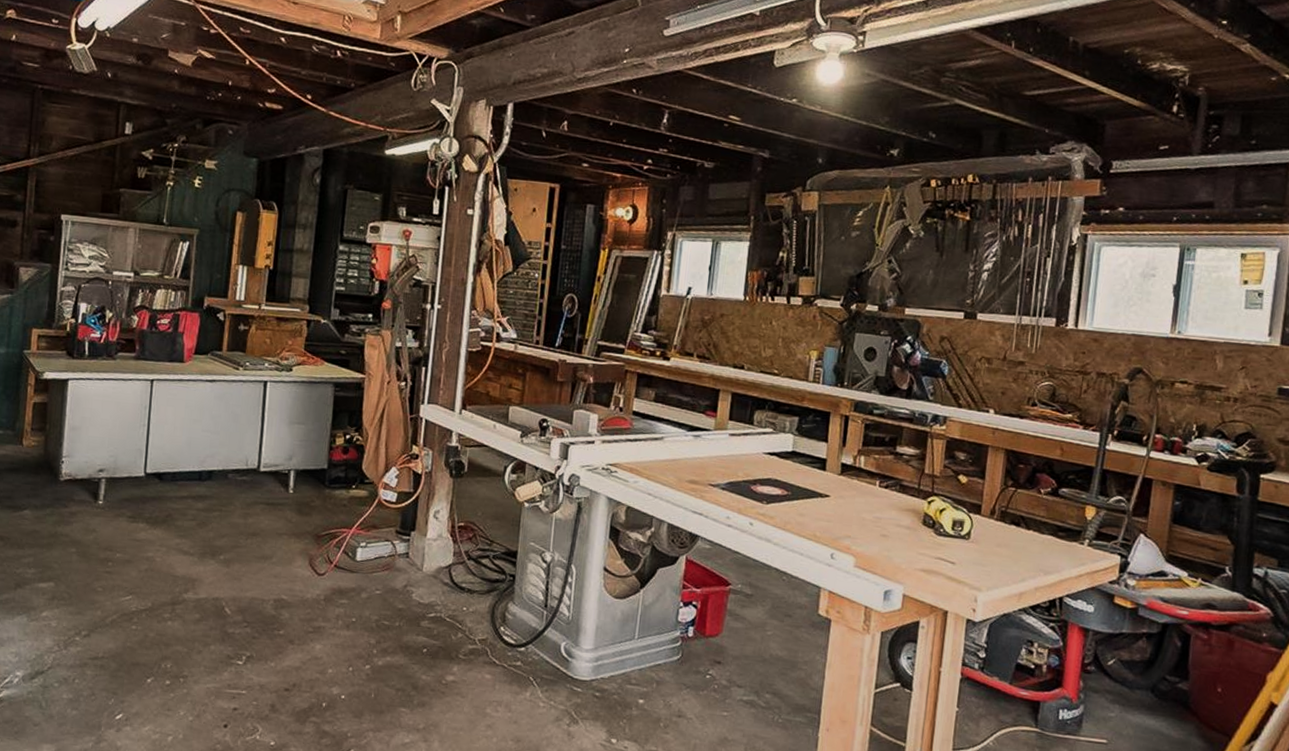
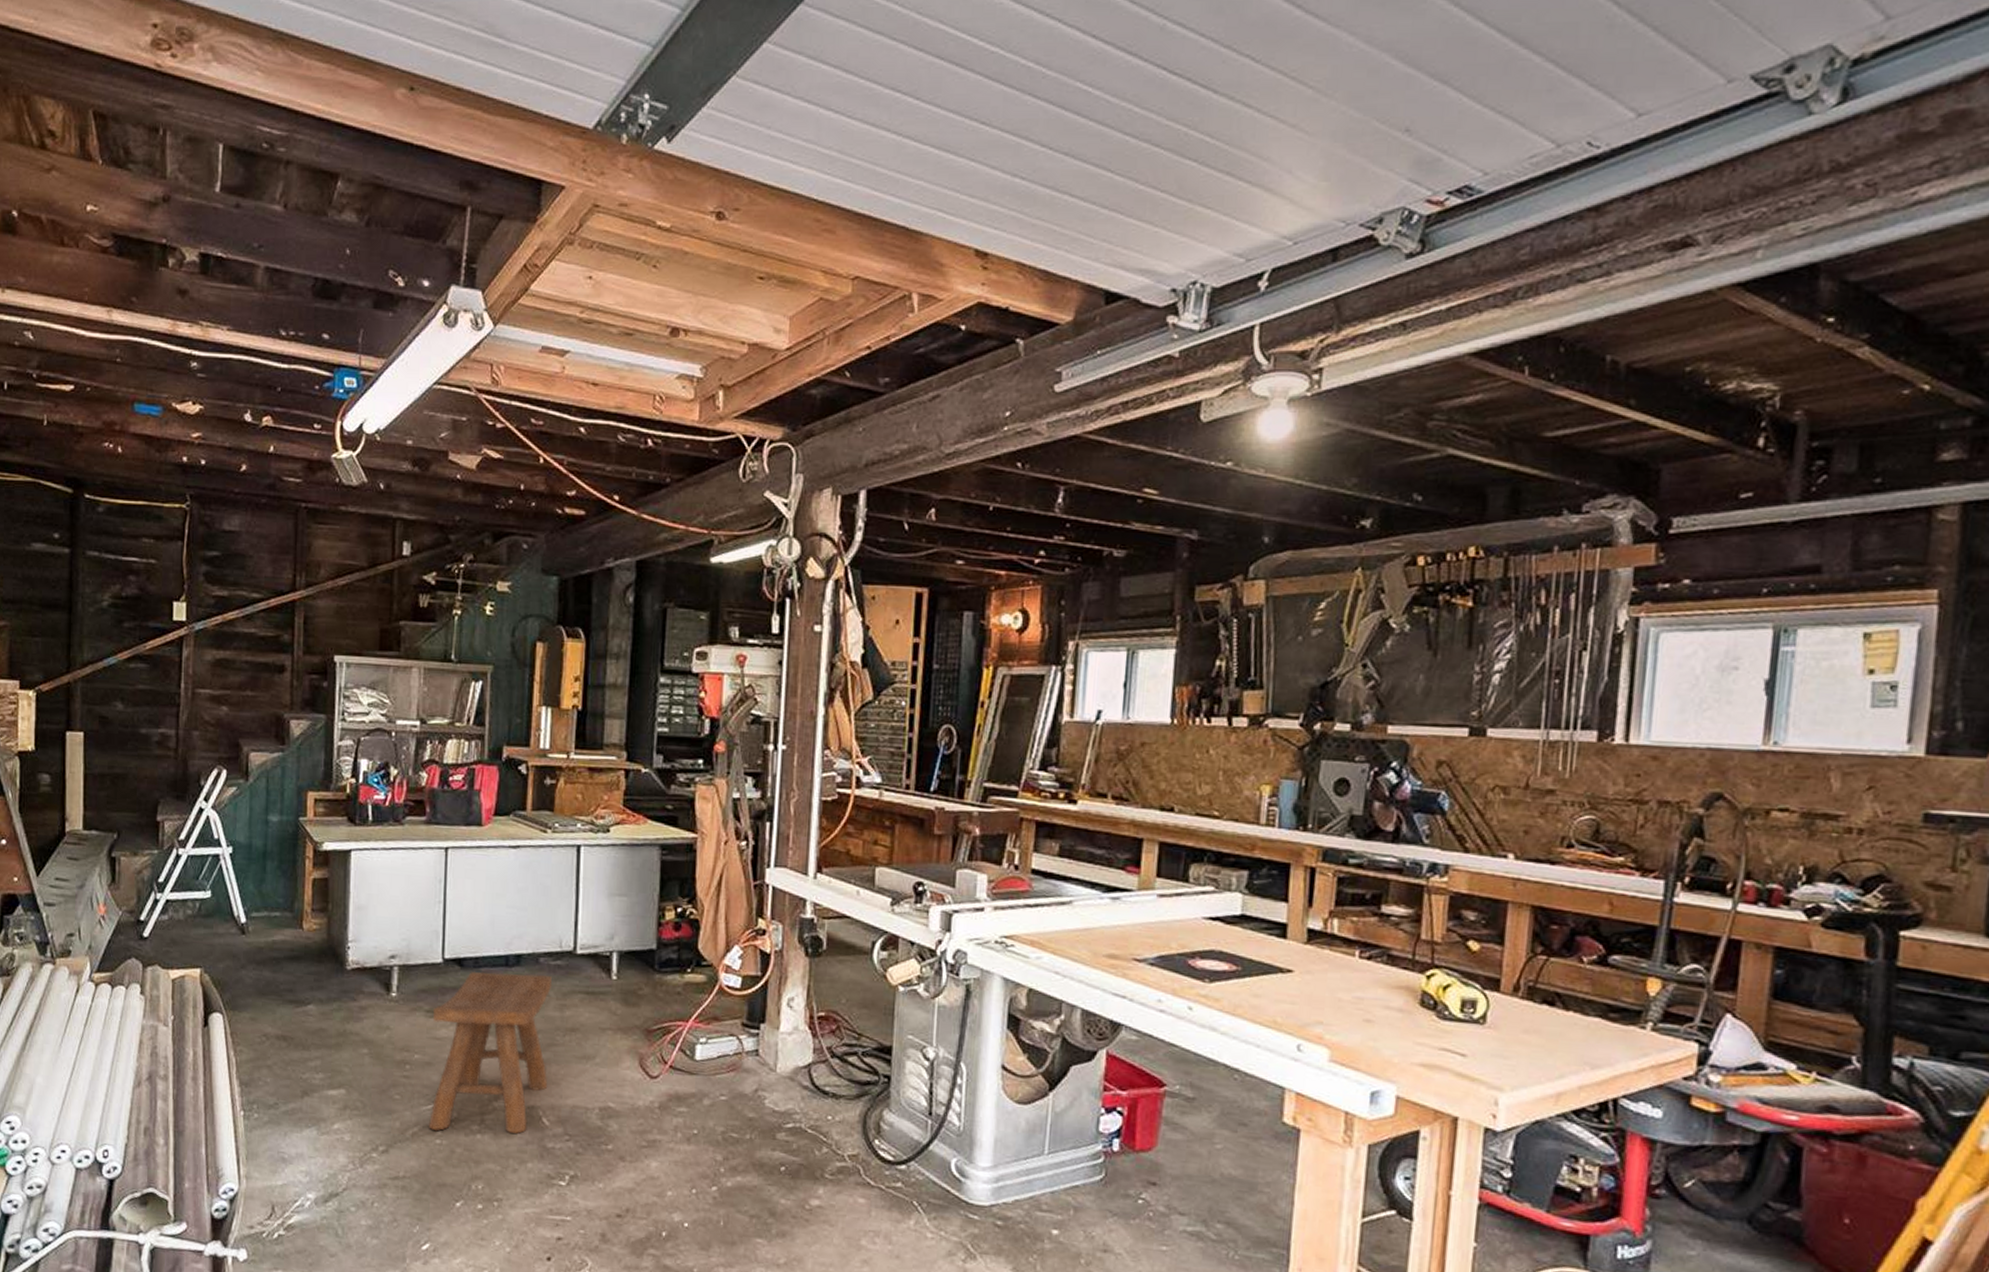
stool: none [126,484,239,621] -> present [428,971,553,1134]

